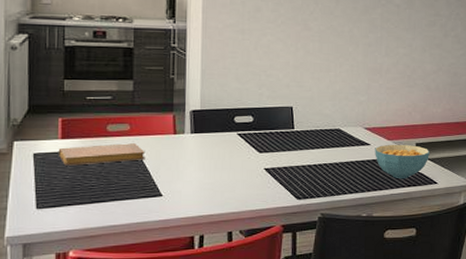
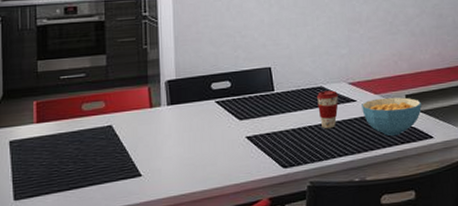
notebook: present [58,143,145,166] -> none [33,121,122,151]
coffee cup: none [333,133,355,168] -> present [316,90,339,129]

